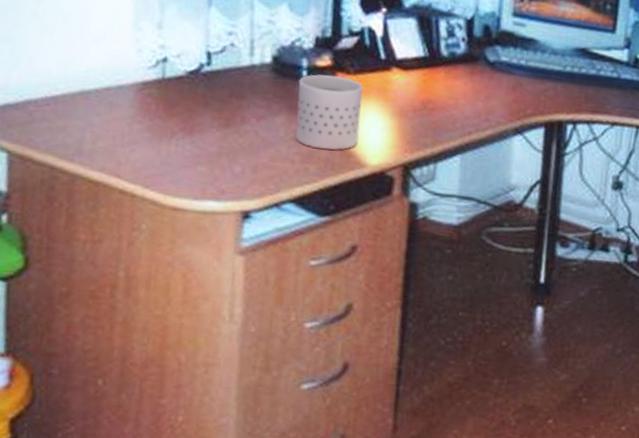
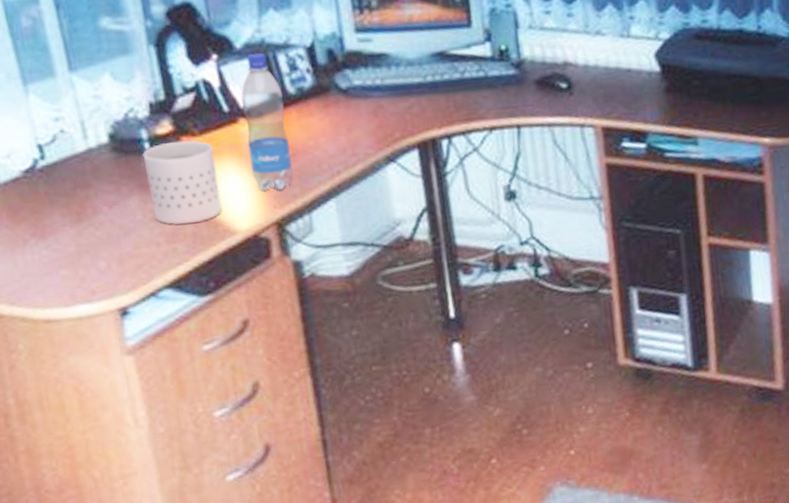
bottle: none [392,14,436,138] -> present [241,52,293,192]

